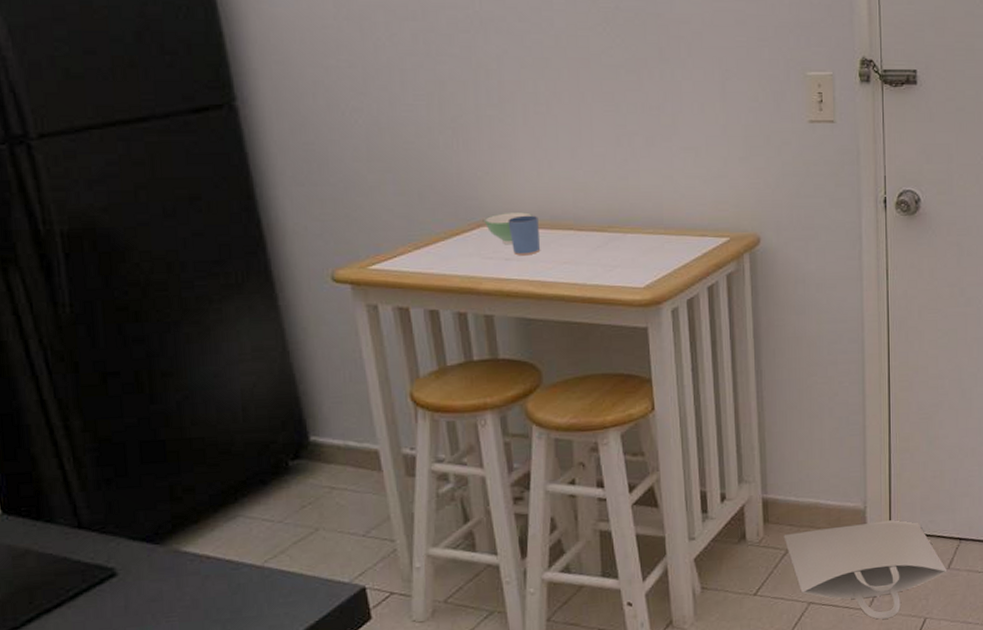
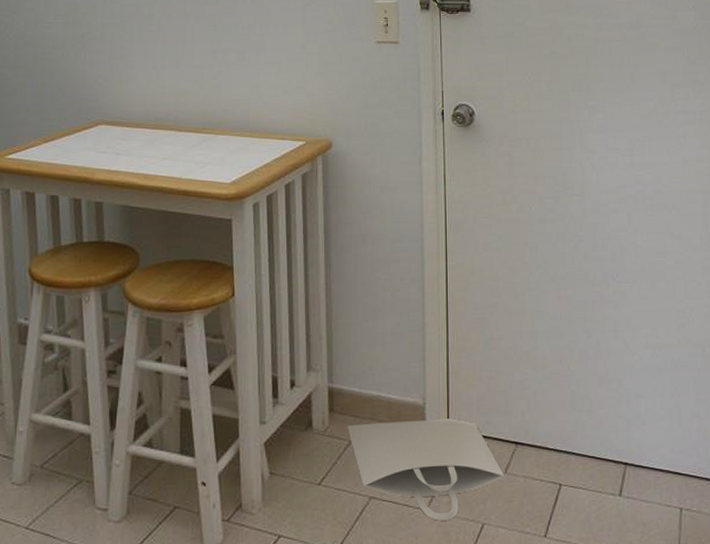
bowl: present [484,212,532,245] -> none [101,114,141,142]
mug: present [508,215,540,256] -> none [120,116,145,151]

